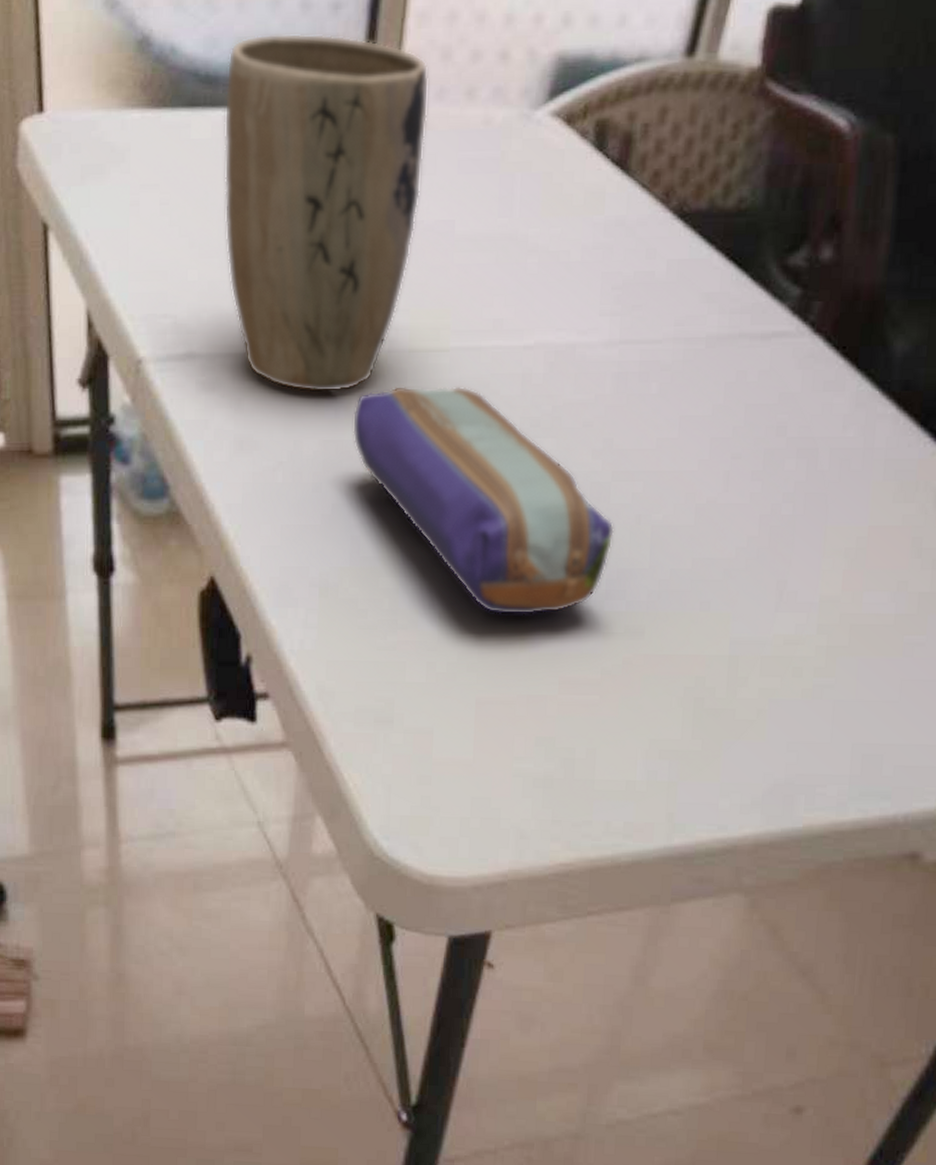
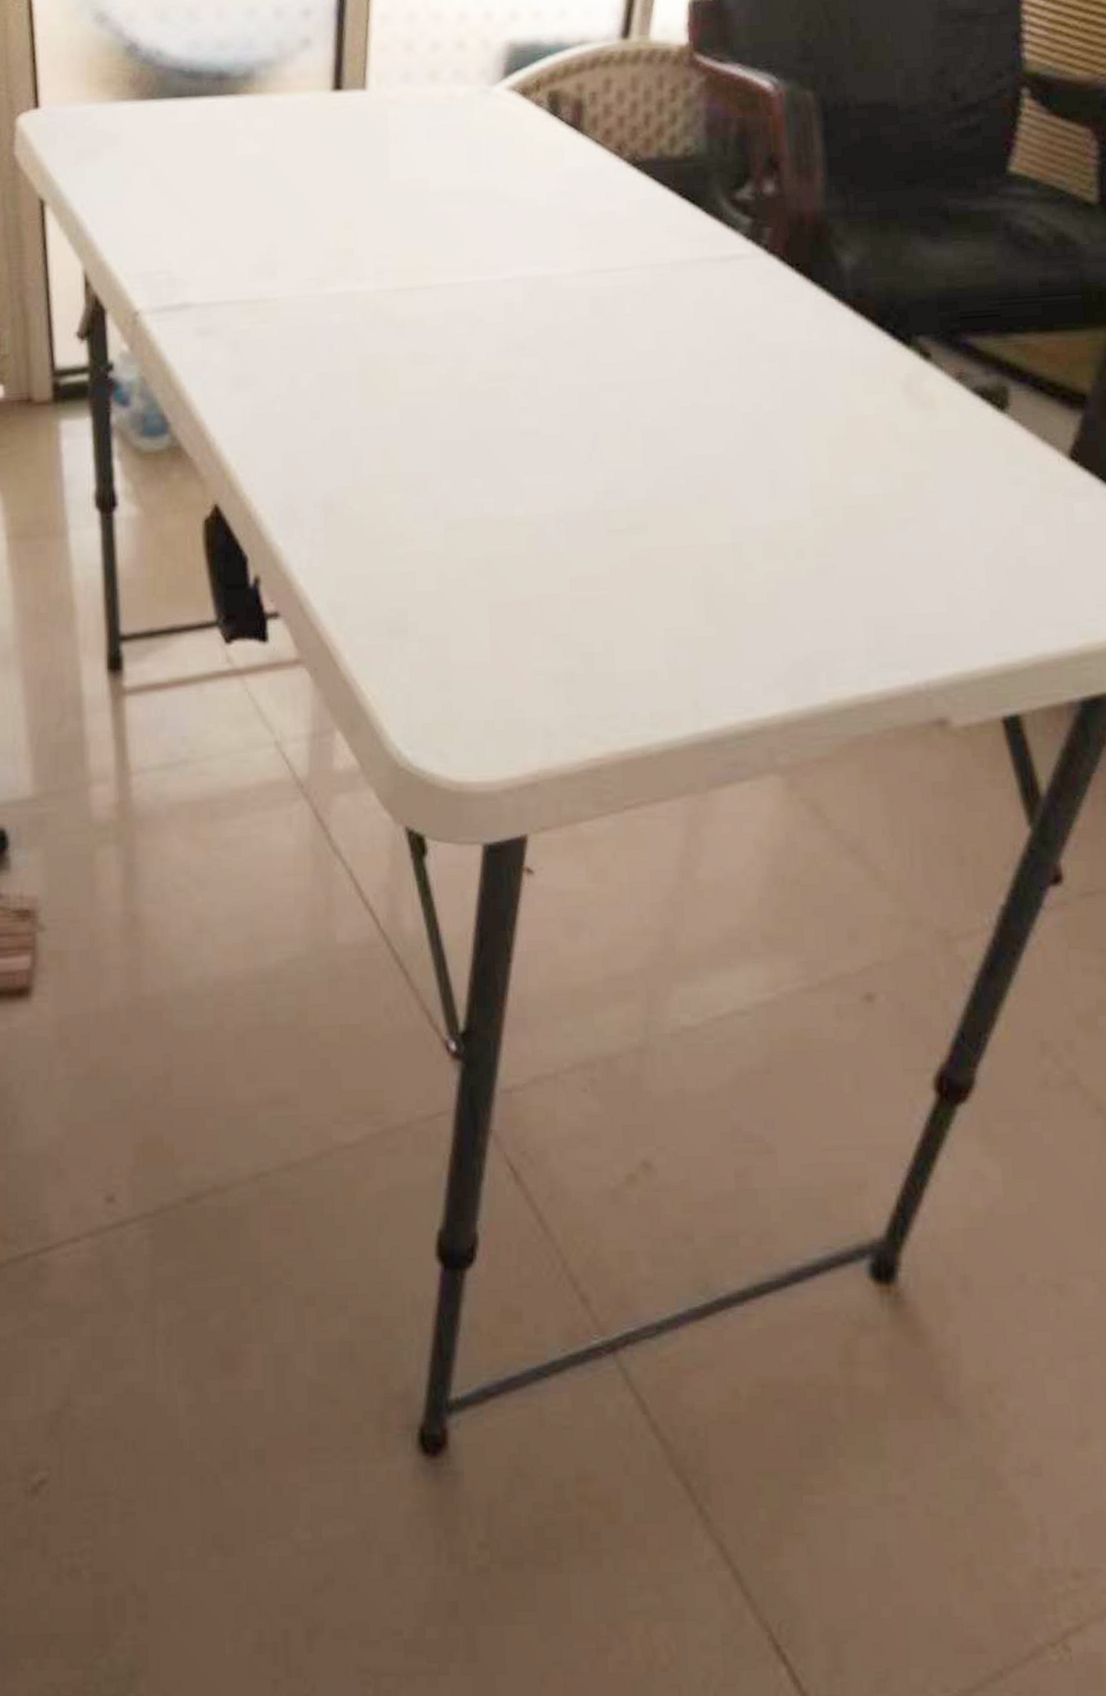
plant pot: present [224,33,430,393] -> none [208,34,396,332]
pencil case: present [352,386,614,615] -> none [345,317,607,521]

